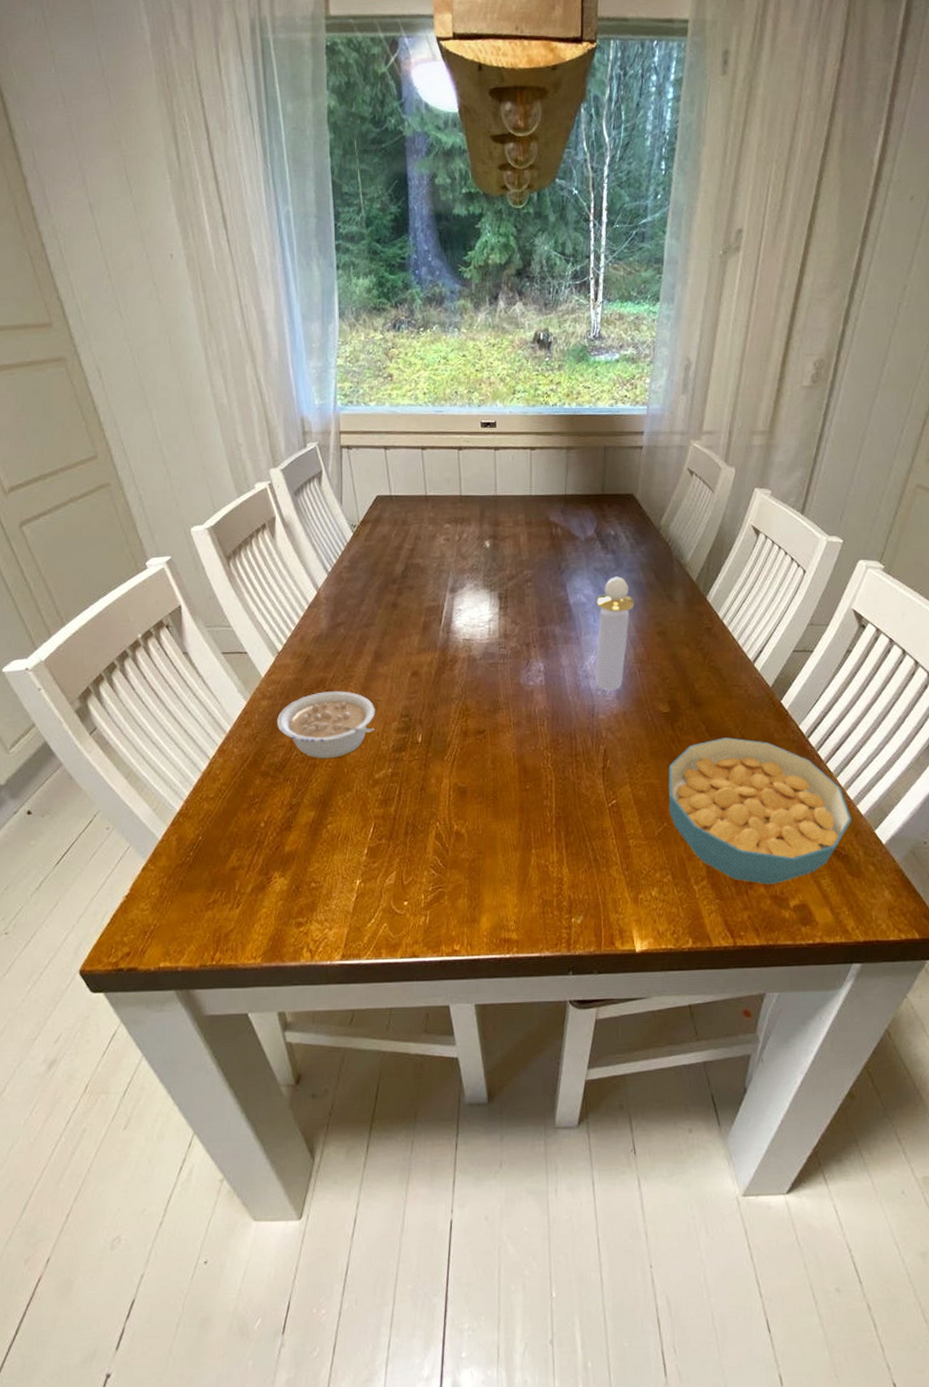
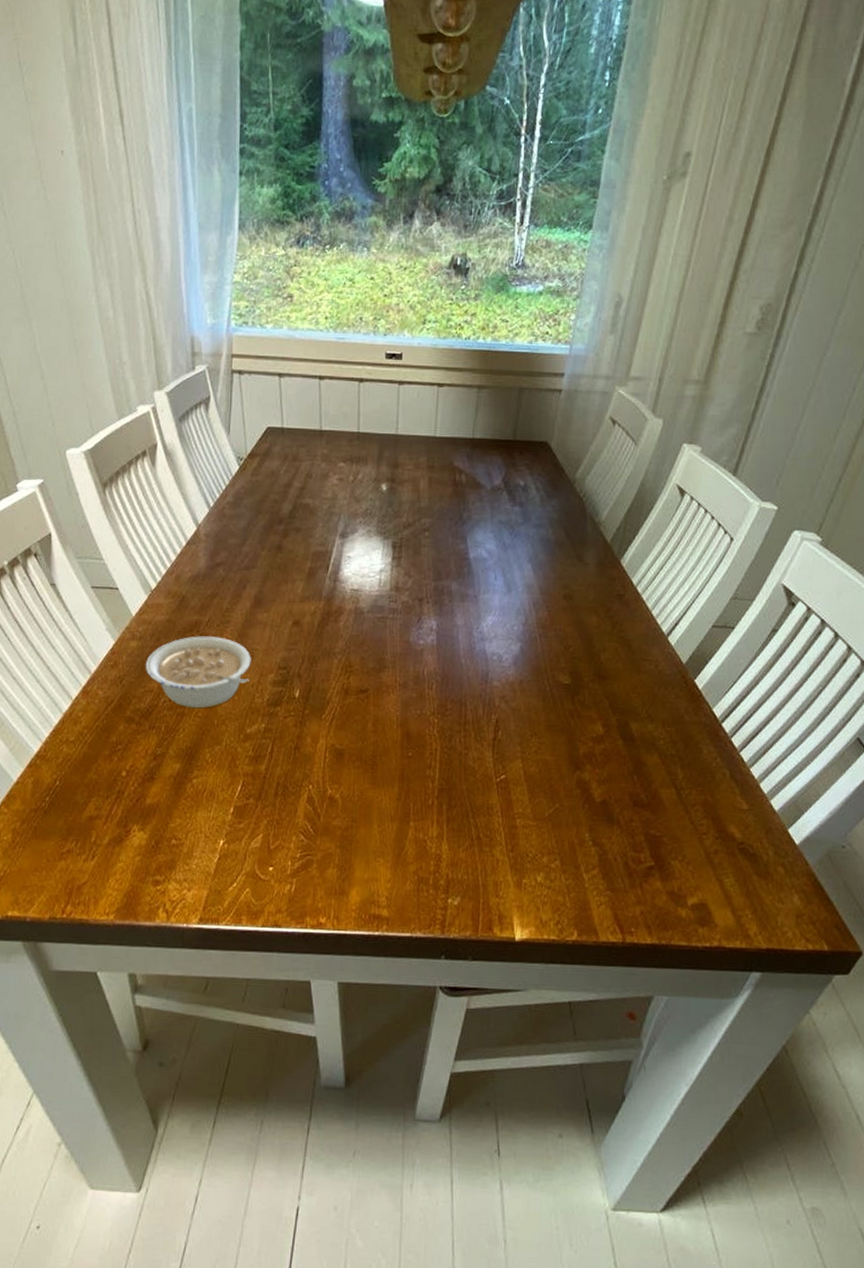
perfume bottle: present [594,577,634,690] -> none [490,532,541,656]
cereal bowl: present [668,737,852,885] -> none [562,716,763,879]

